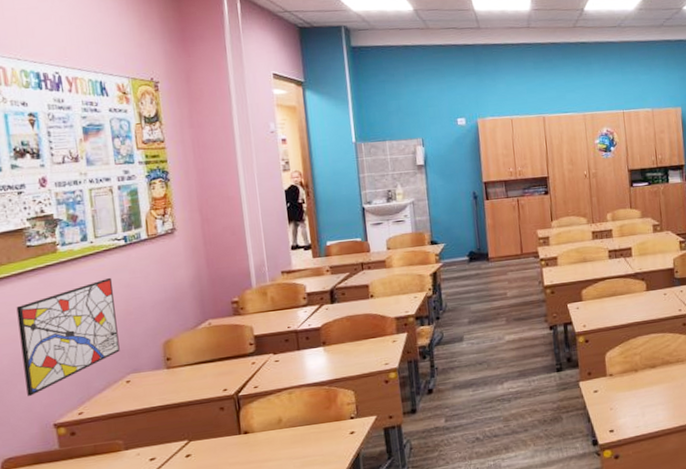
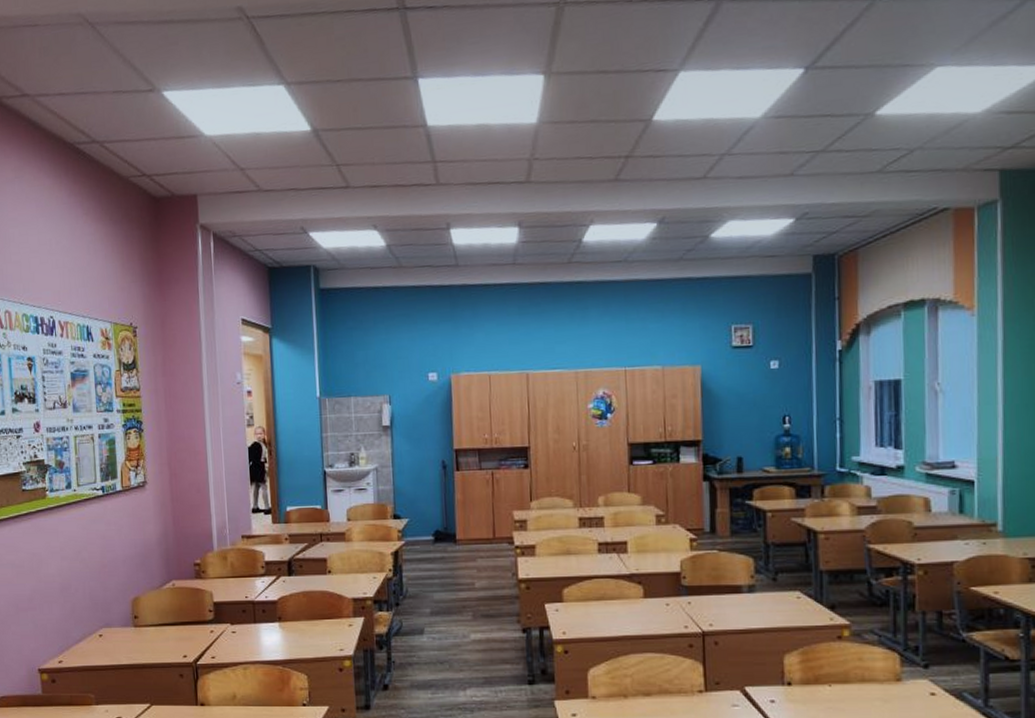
wall art: present [16,277,120,396] -> none [12,527,95,638]

